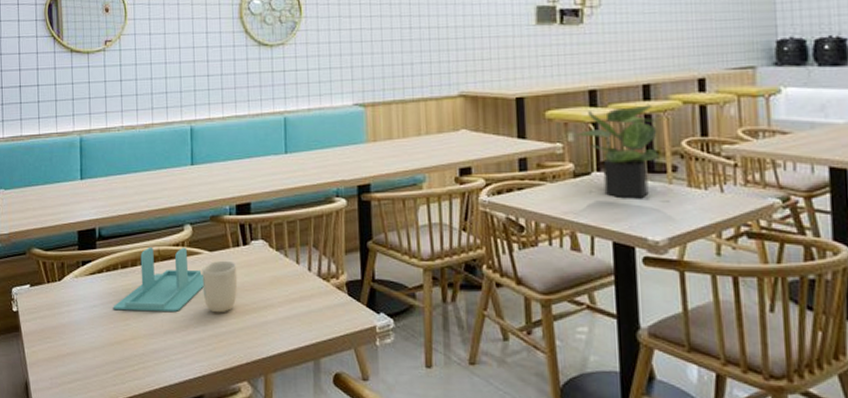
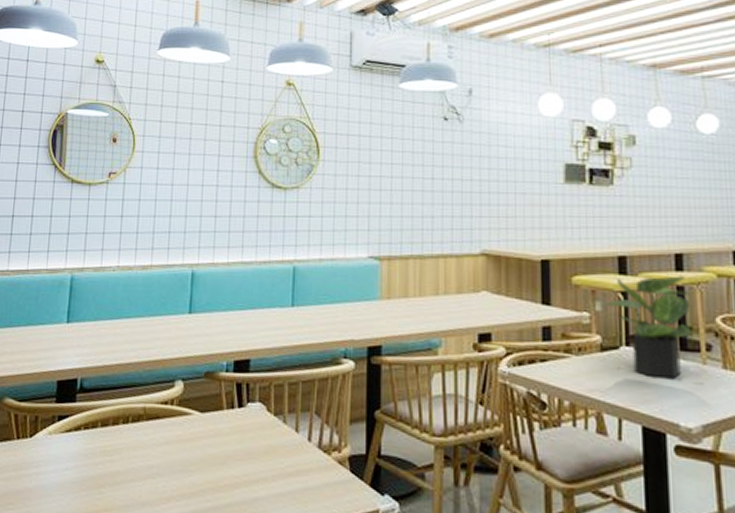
napkin holder: present [113,246,204,312] -> none [87,403,191,481]
cup: present [202,260,238,313] -> none [189,423,230,485]

